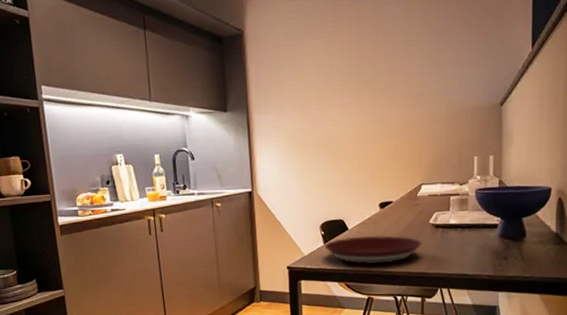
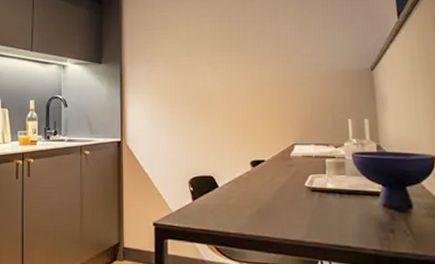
plate: present [324,235,422,265] -> none [193,195,298,228]

